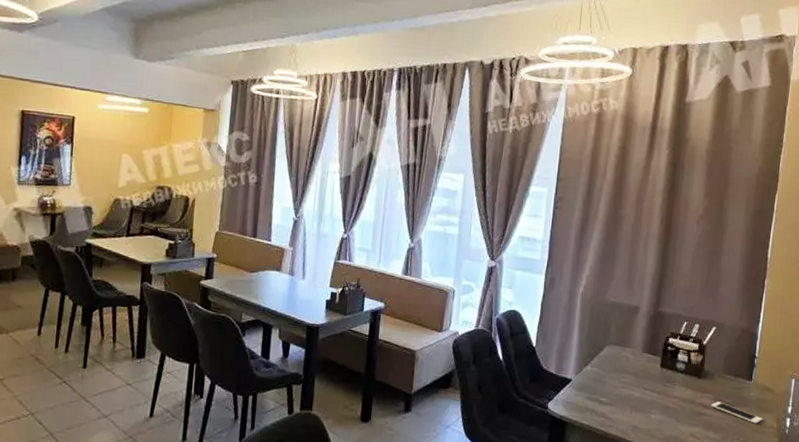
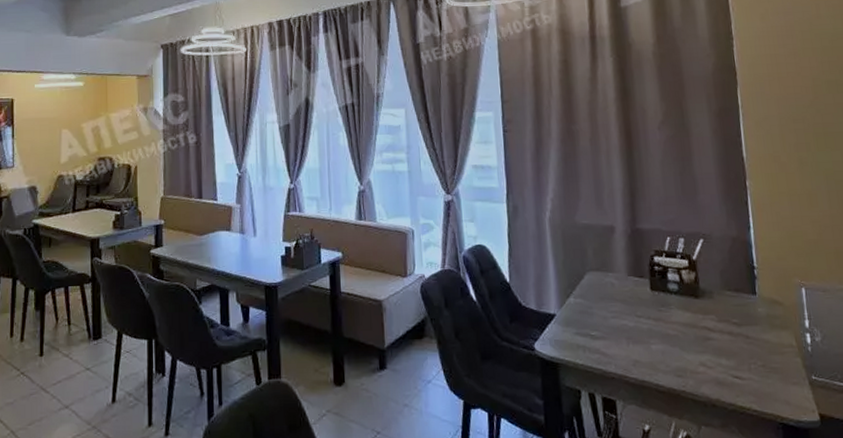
cell phone: present [711,401,763,424] -> none [717,322,779,344]

